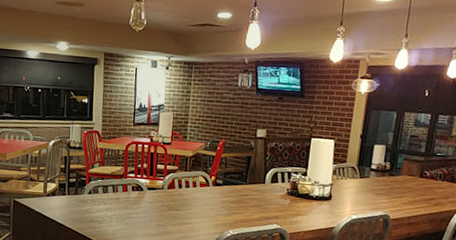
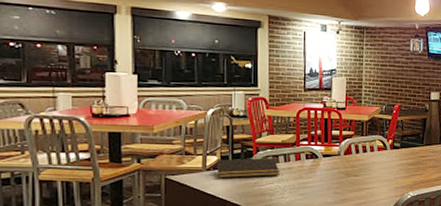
notepad: none [53,186,108,205] -> present [215,158,279,179]

